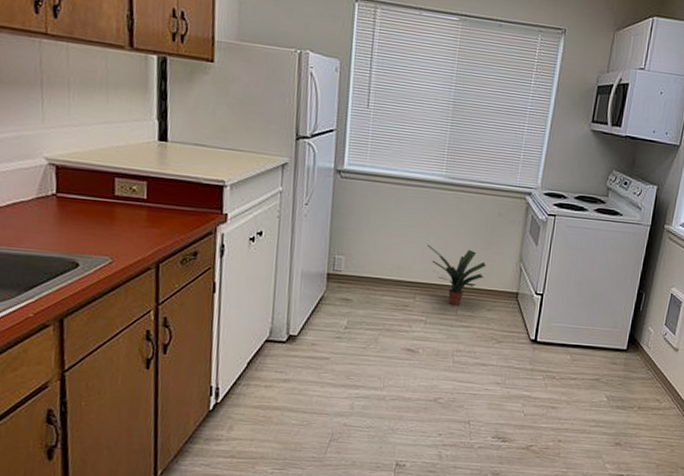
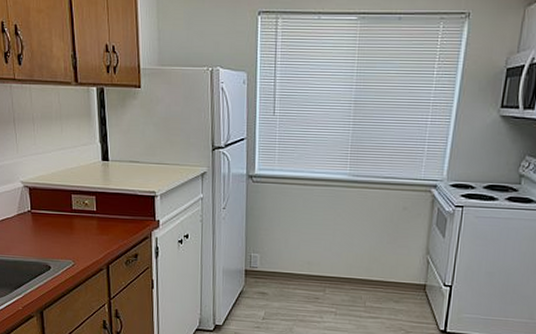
potted plant: present [426,244,486,306] -> none [334,240,392,298]

